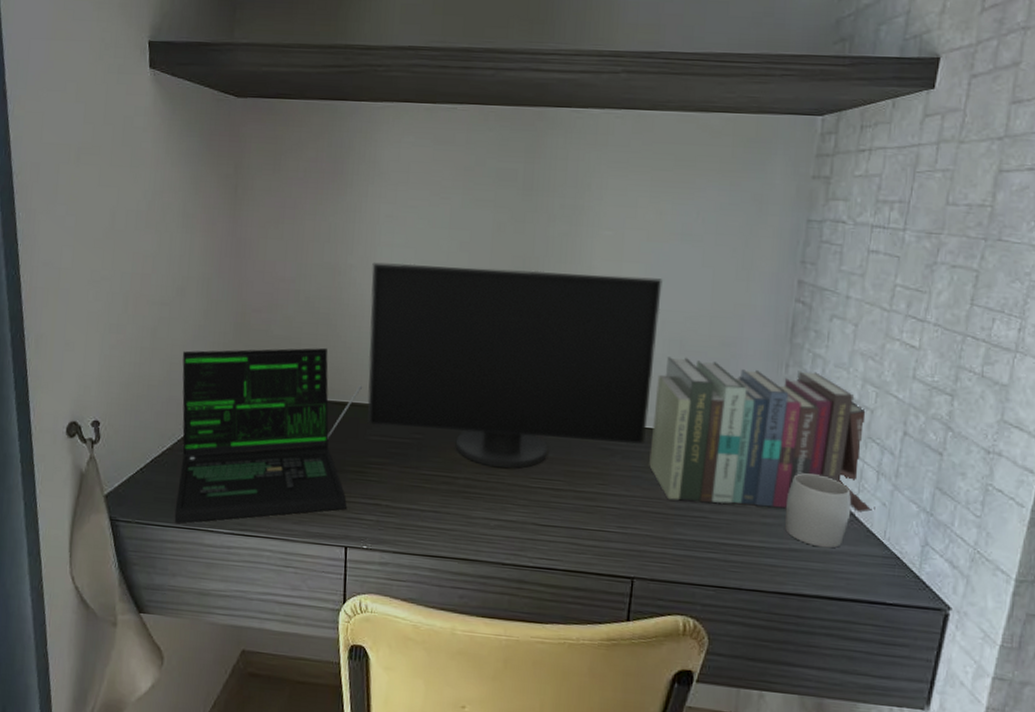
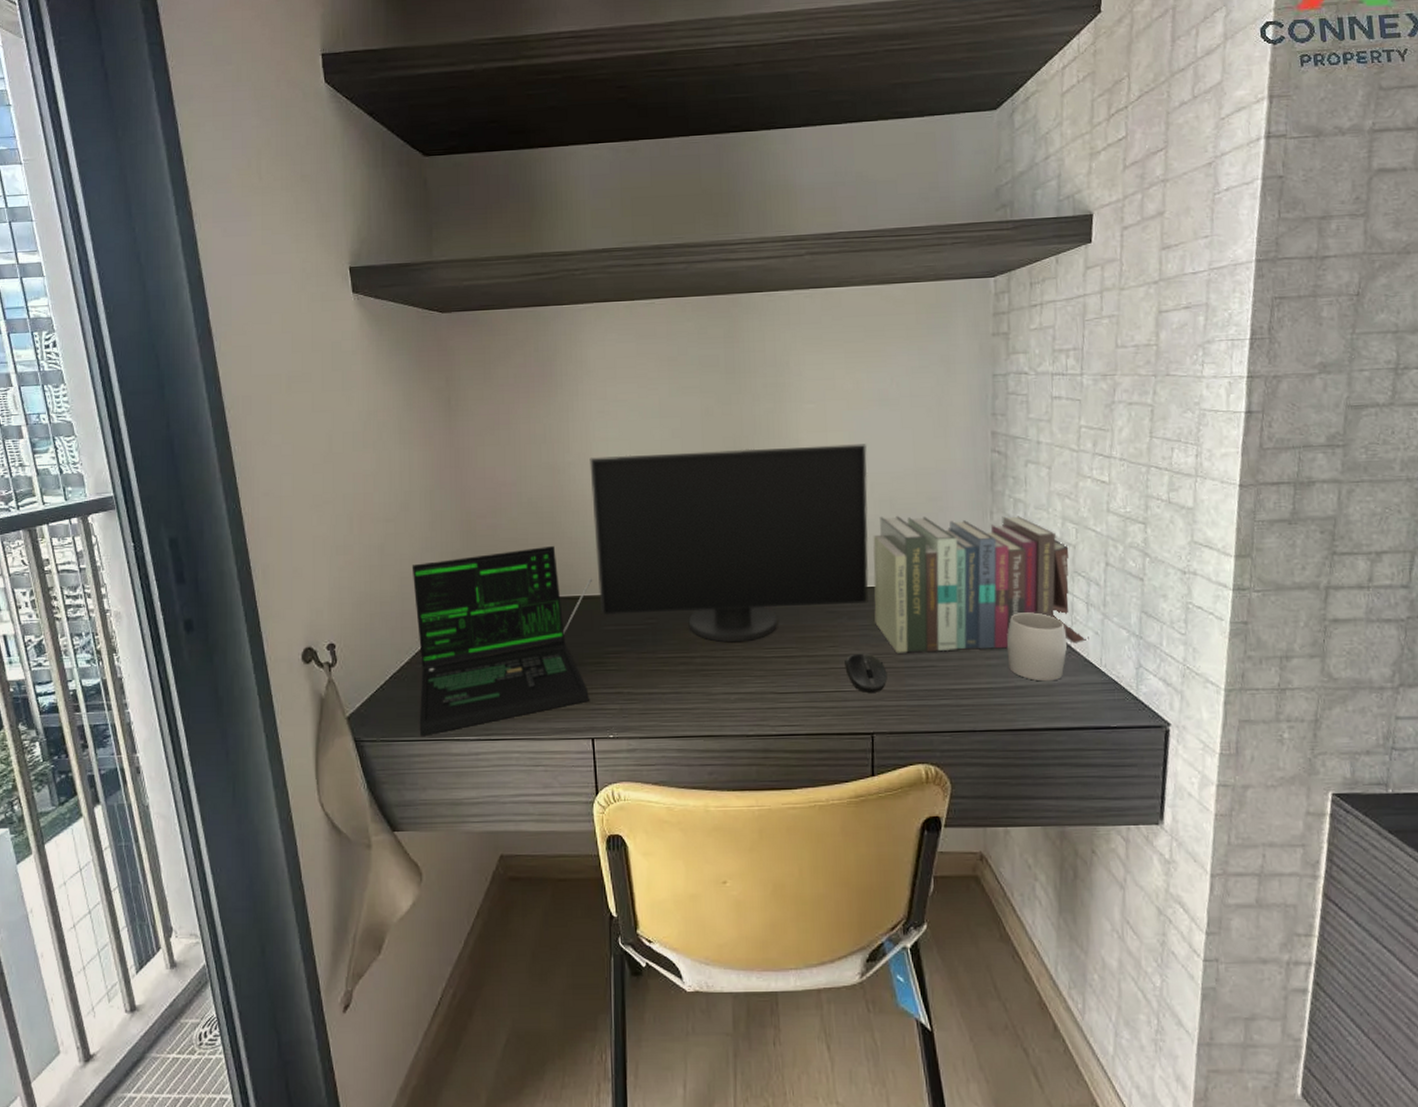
computer mouse: none [612,494,656,537] -> present [845,653,888,693]

